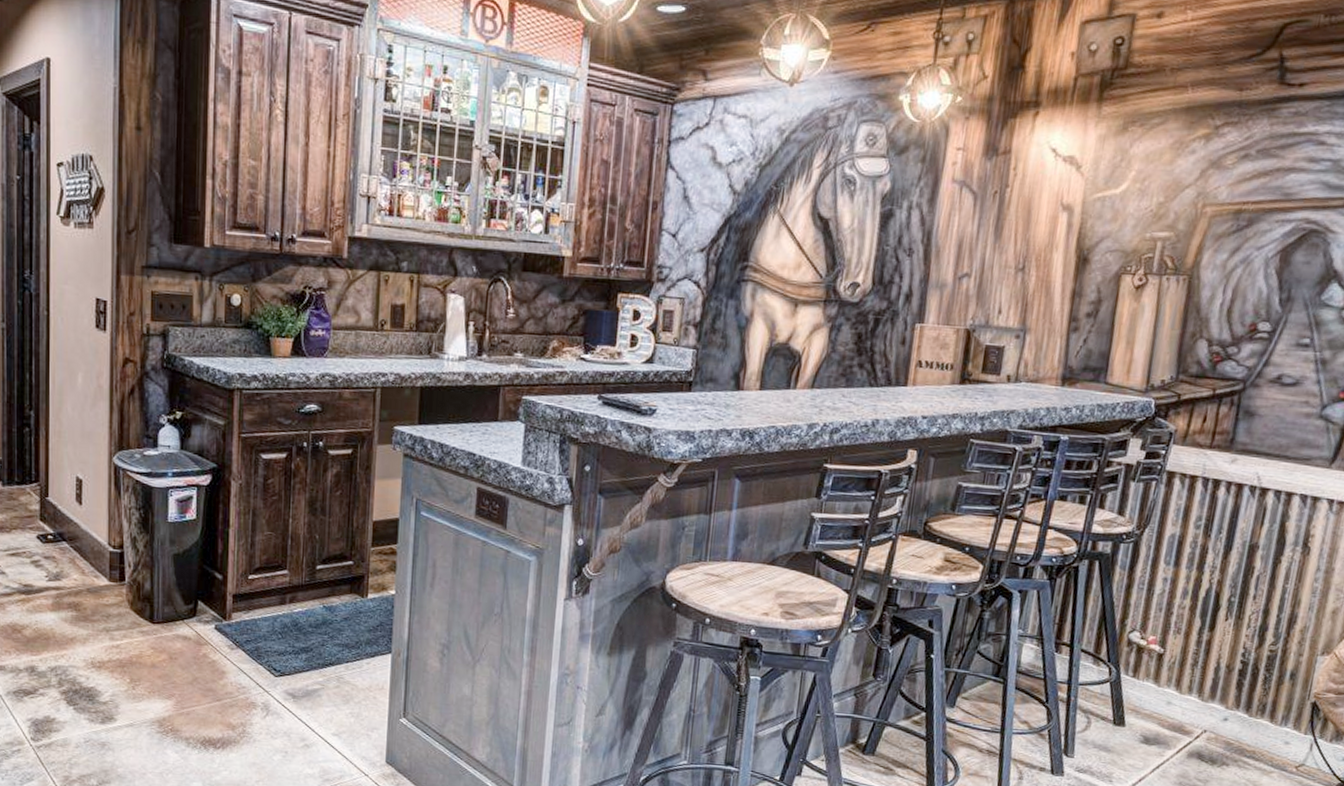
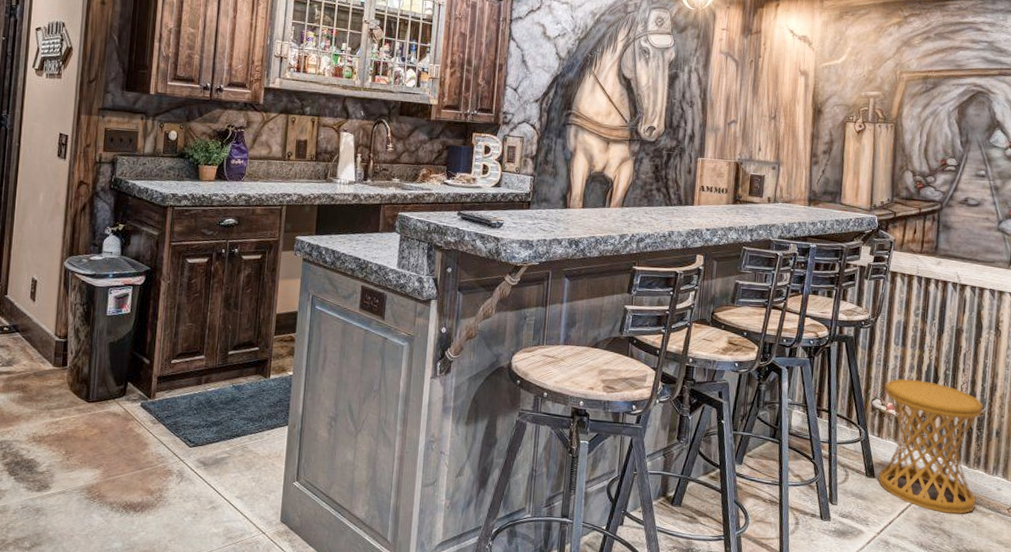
side table: none [1128,606,1277,773] -> present [878,378,983,515]

